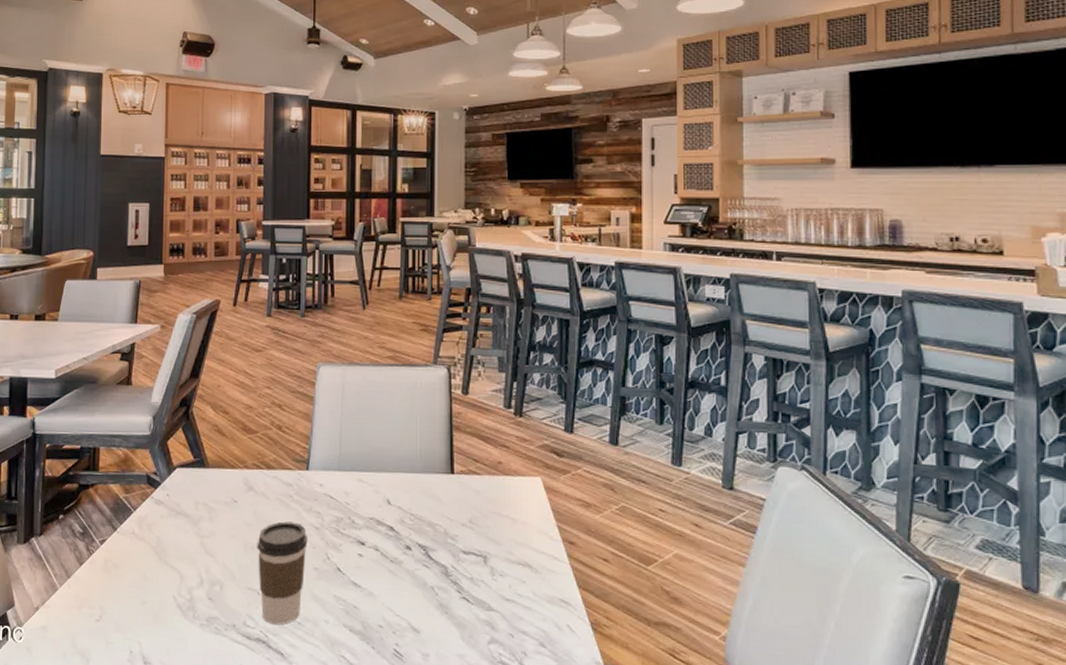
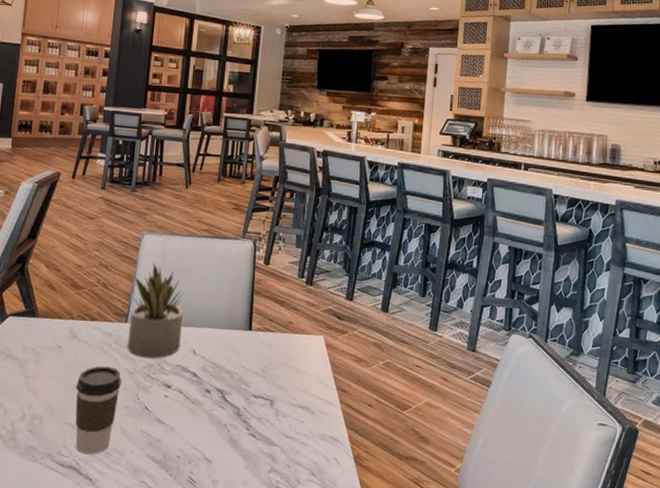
succulent plant: none [311,398,373,511] -> present [127,262,185,359]

